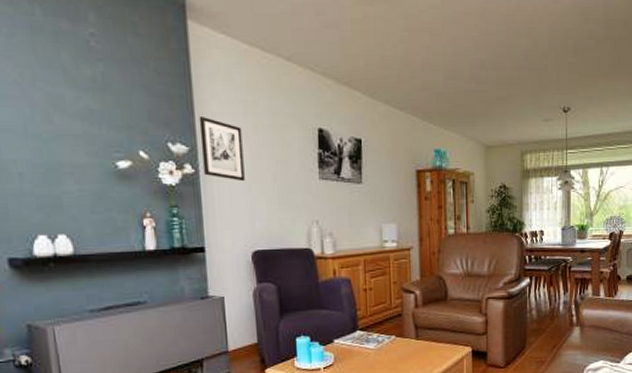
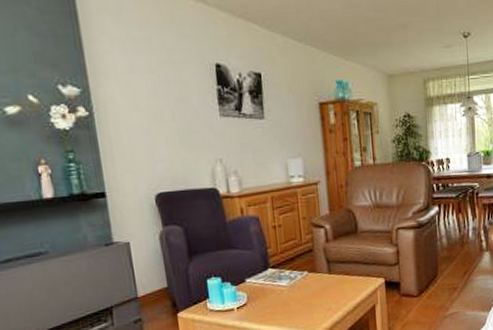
wall art: present [199,117,245,182] -> none [89,56,143,123]

